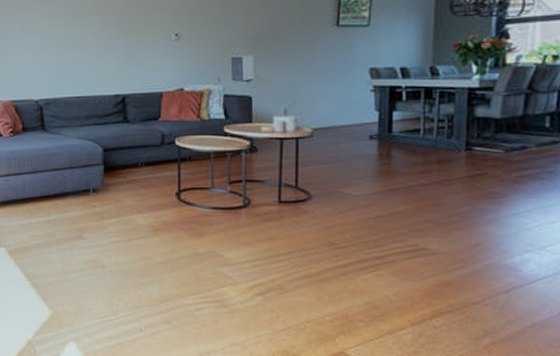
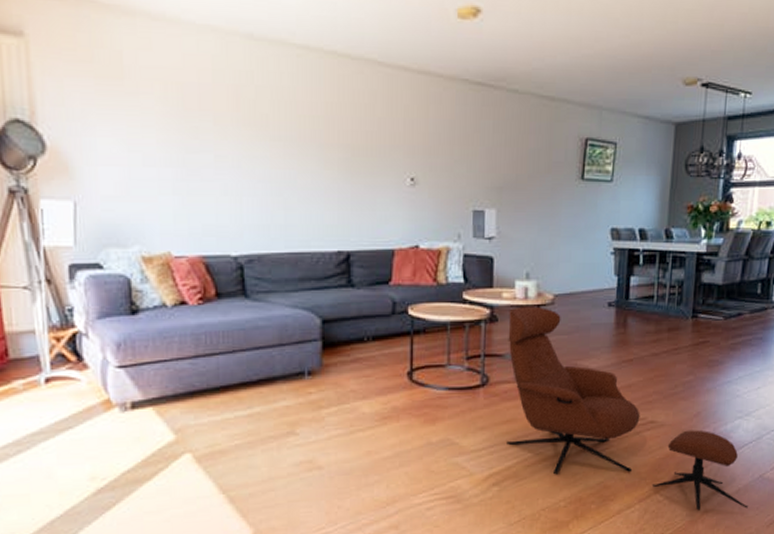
armchair: none [268,138,546,345] -> present [505,306,748,511]

